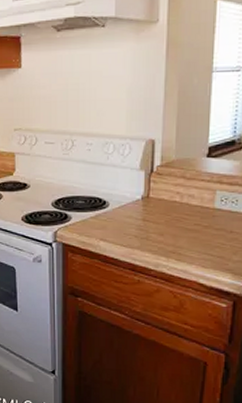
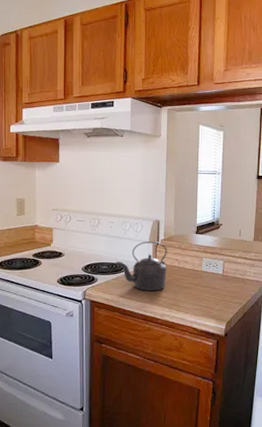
kettle: none [94,168,165,234] -> present [115,241,167,291]

